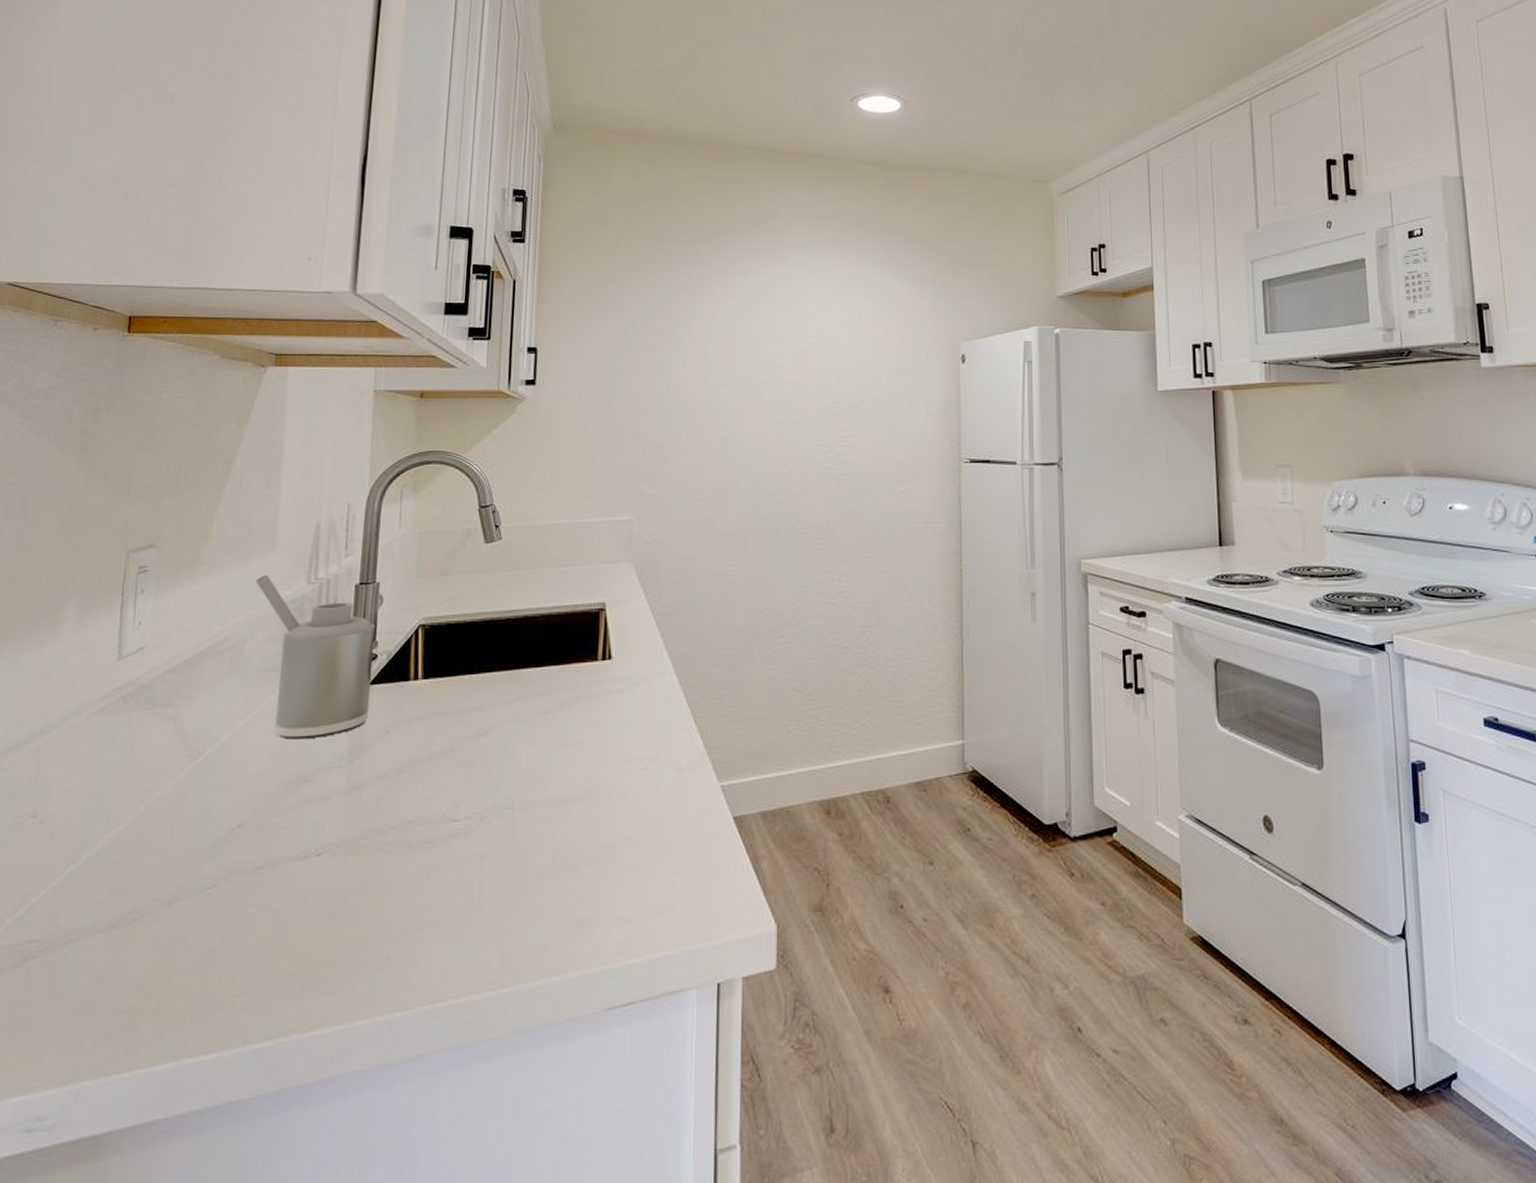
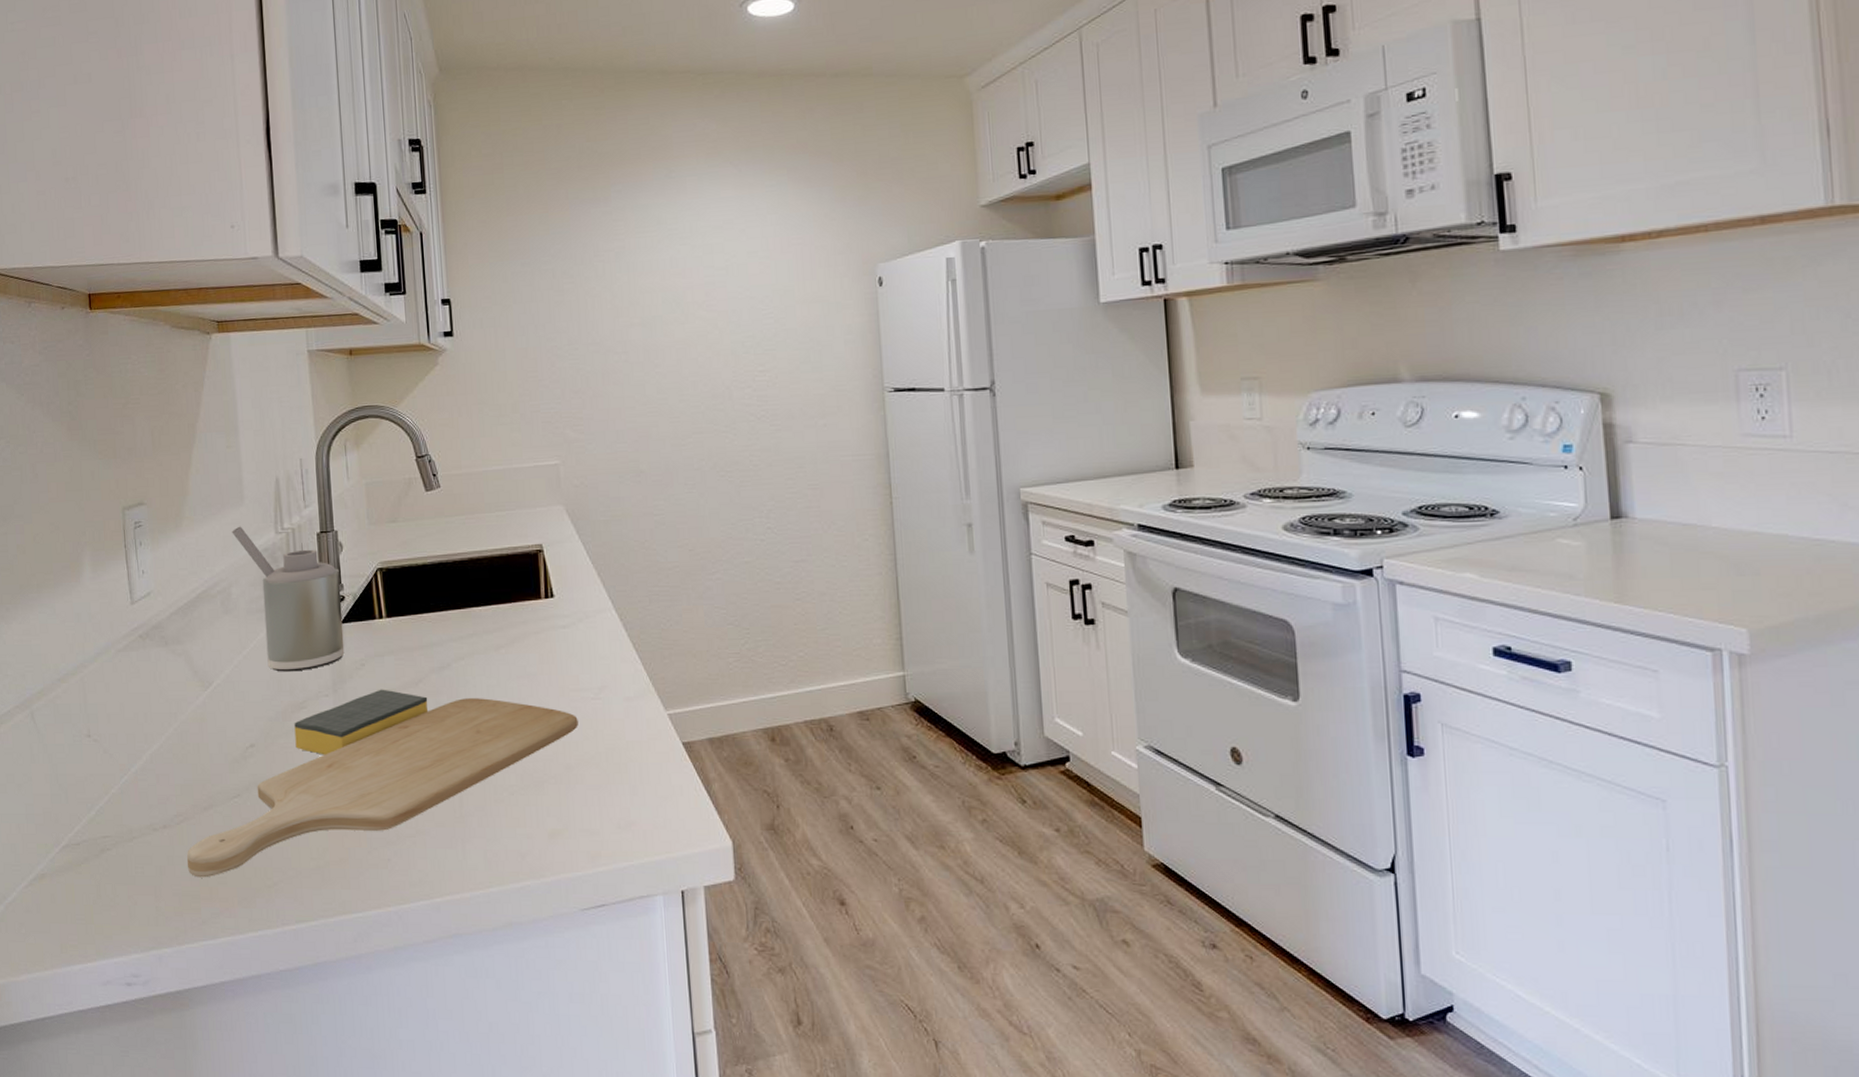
chopping board: none [134,769,624,989] -> present [187,698,578,878]
sponge: none [293,759,458,836] -> present [294,689,428,755]

